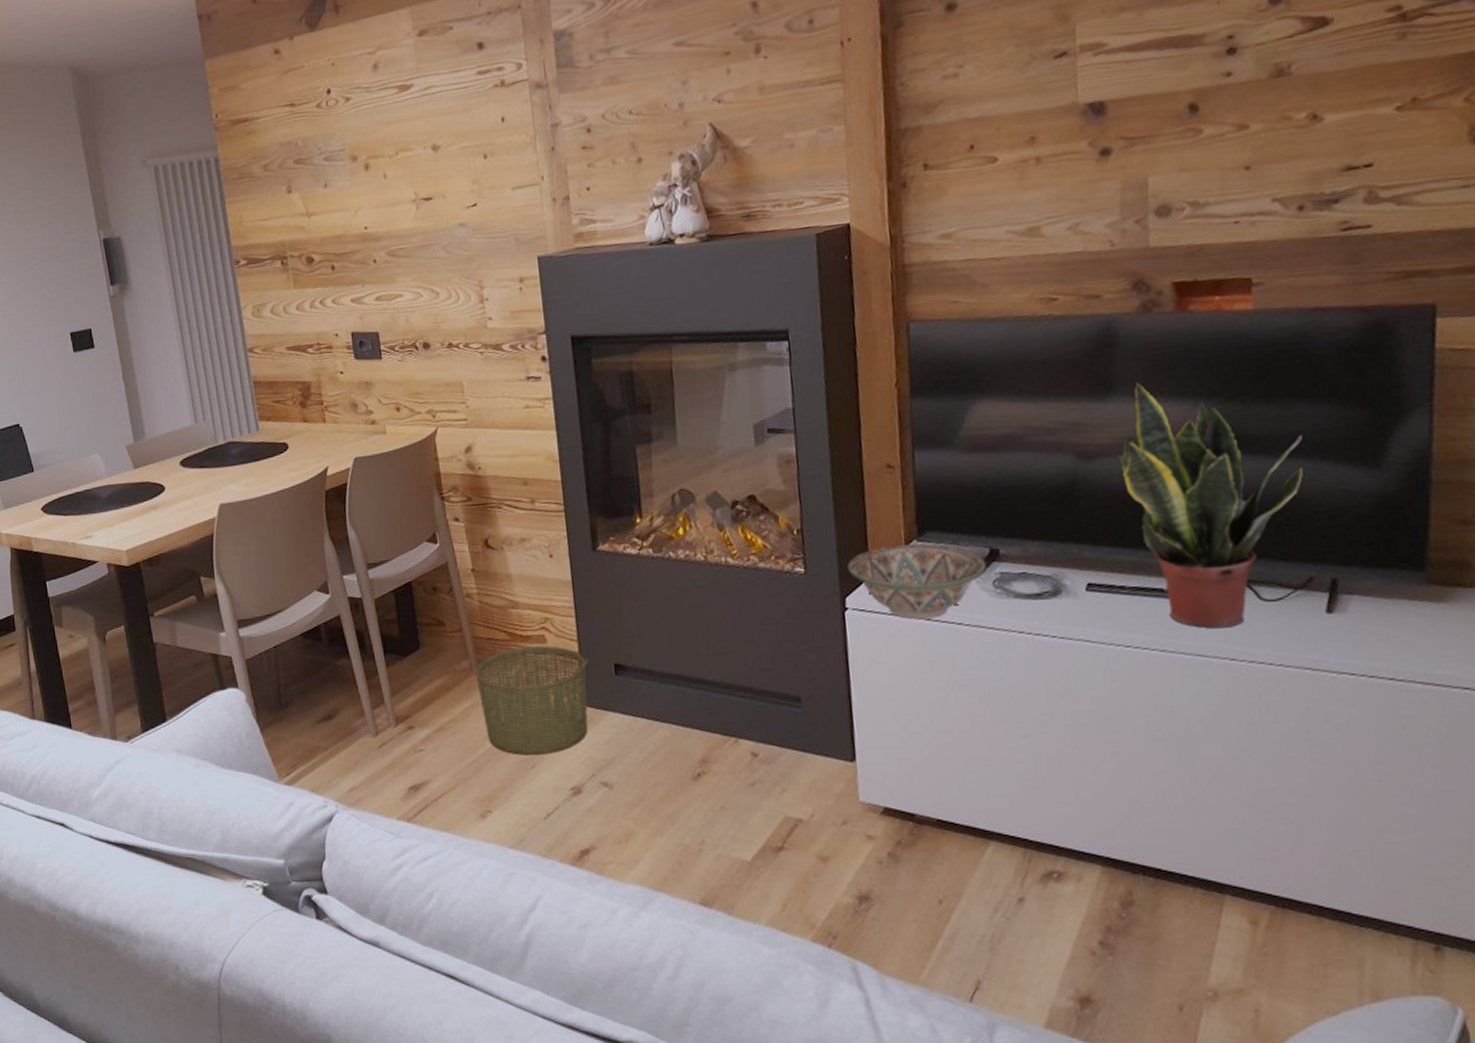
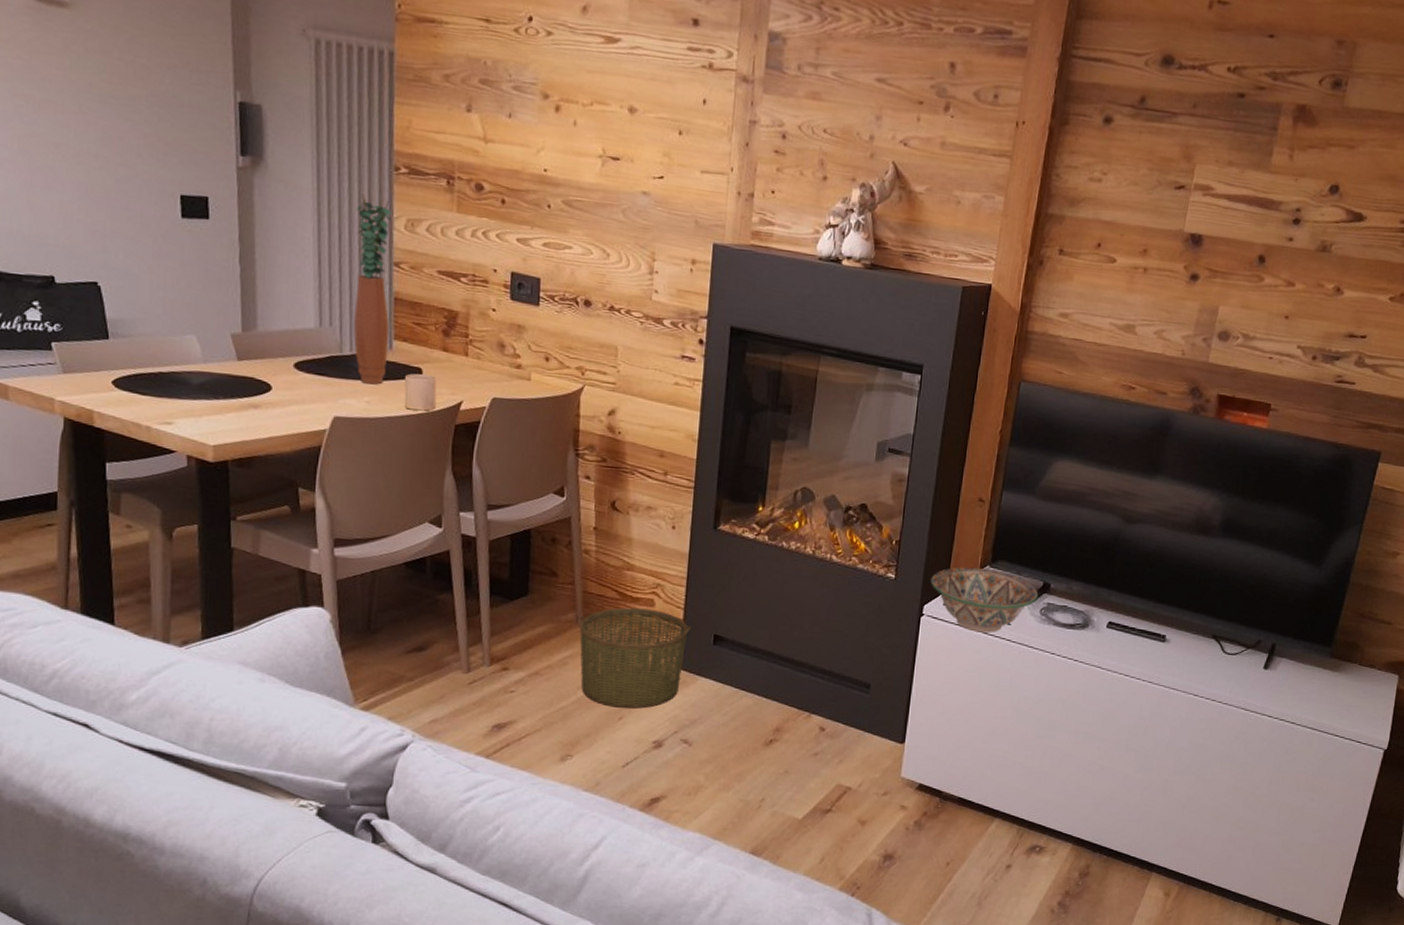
vase: none [209,292,257,468] -> present [353,193,392,385]
mug: none [273,447,305,485] -> present [404,373,437,412]
potted plant: present [1118,382,1303,629] -> none [1151,468,1277,671]

